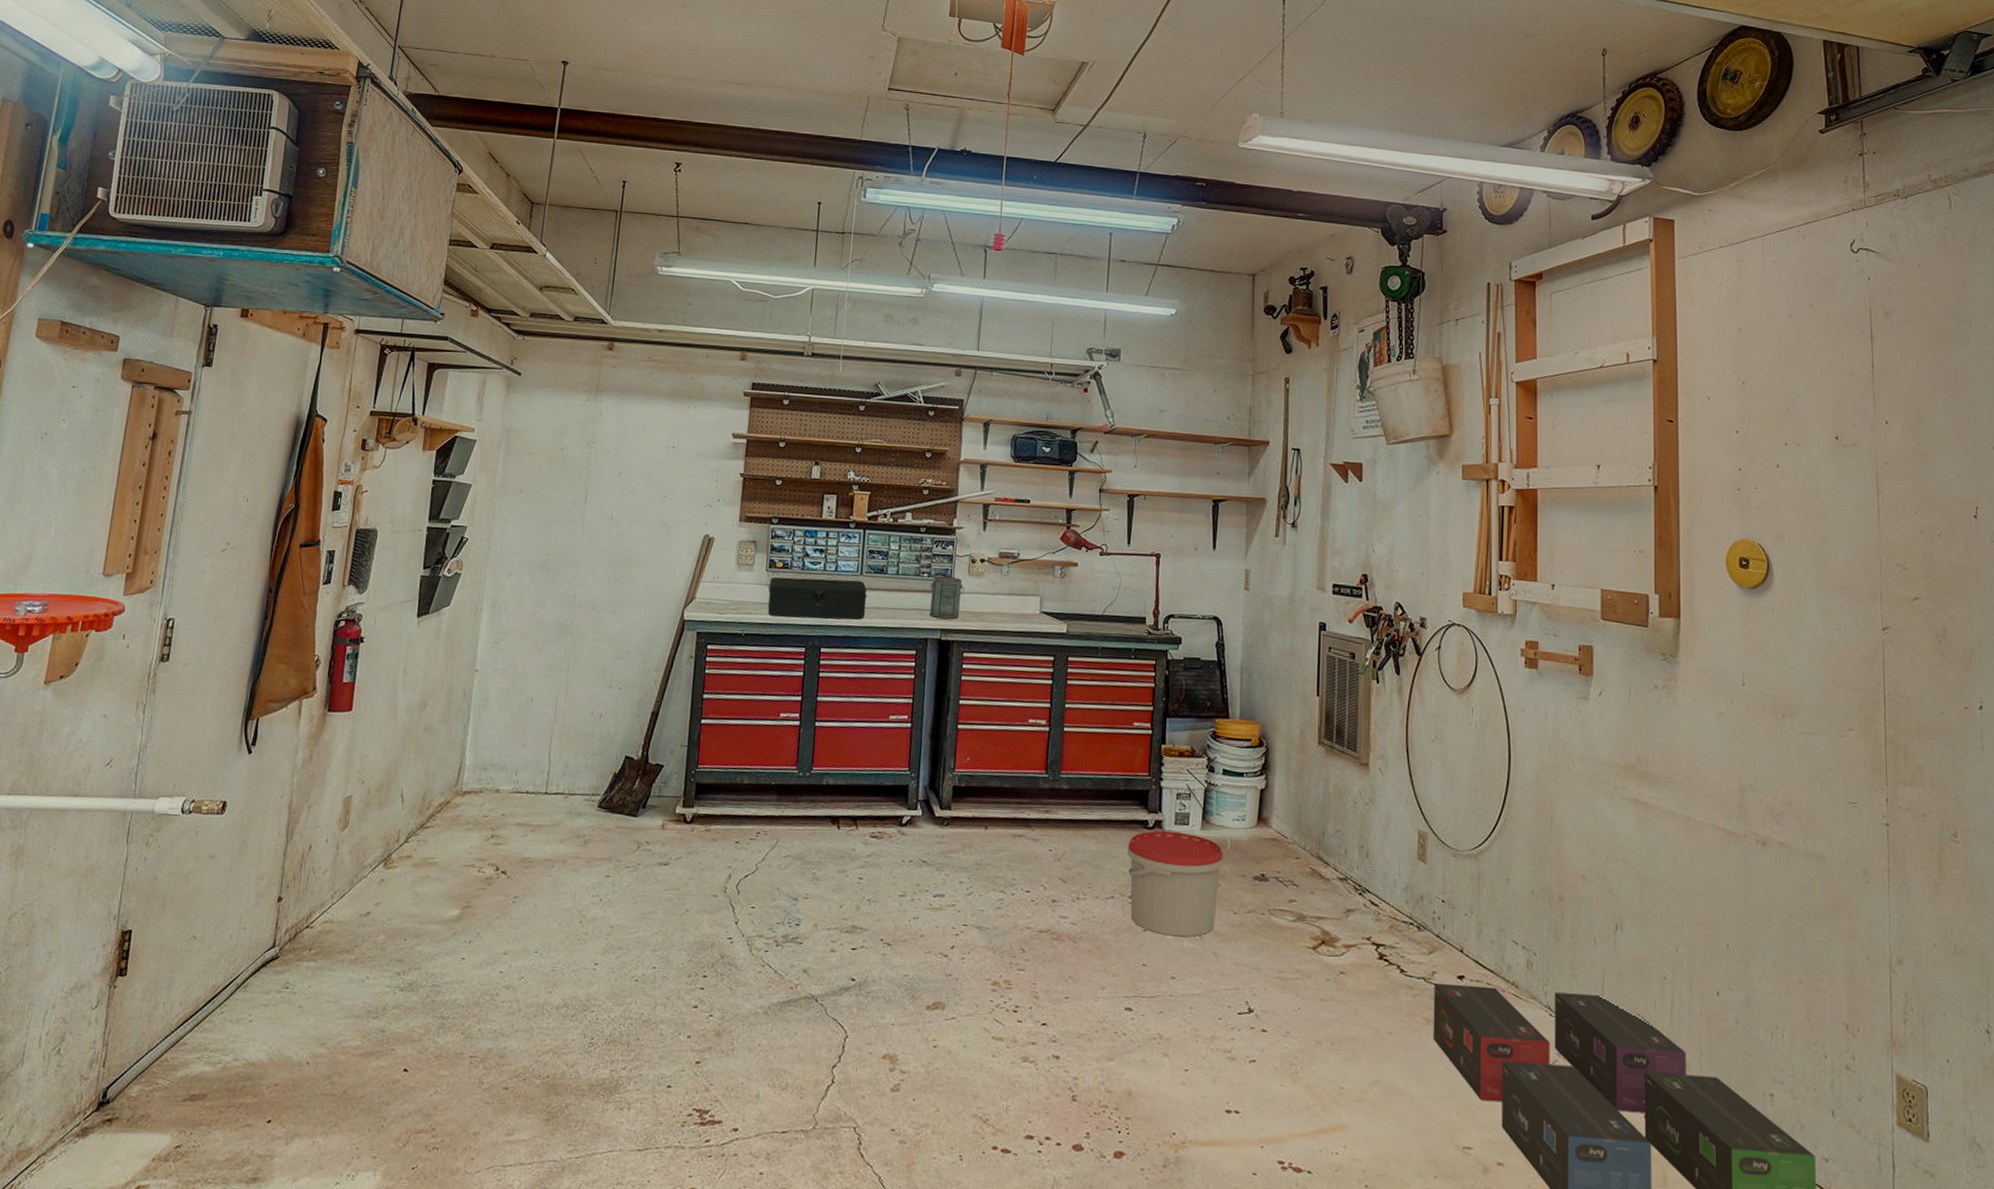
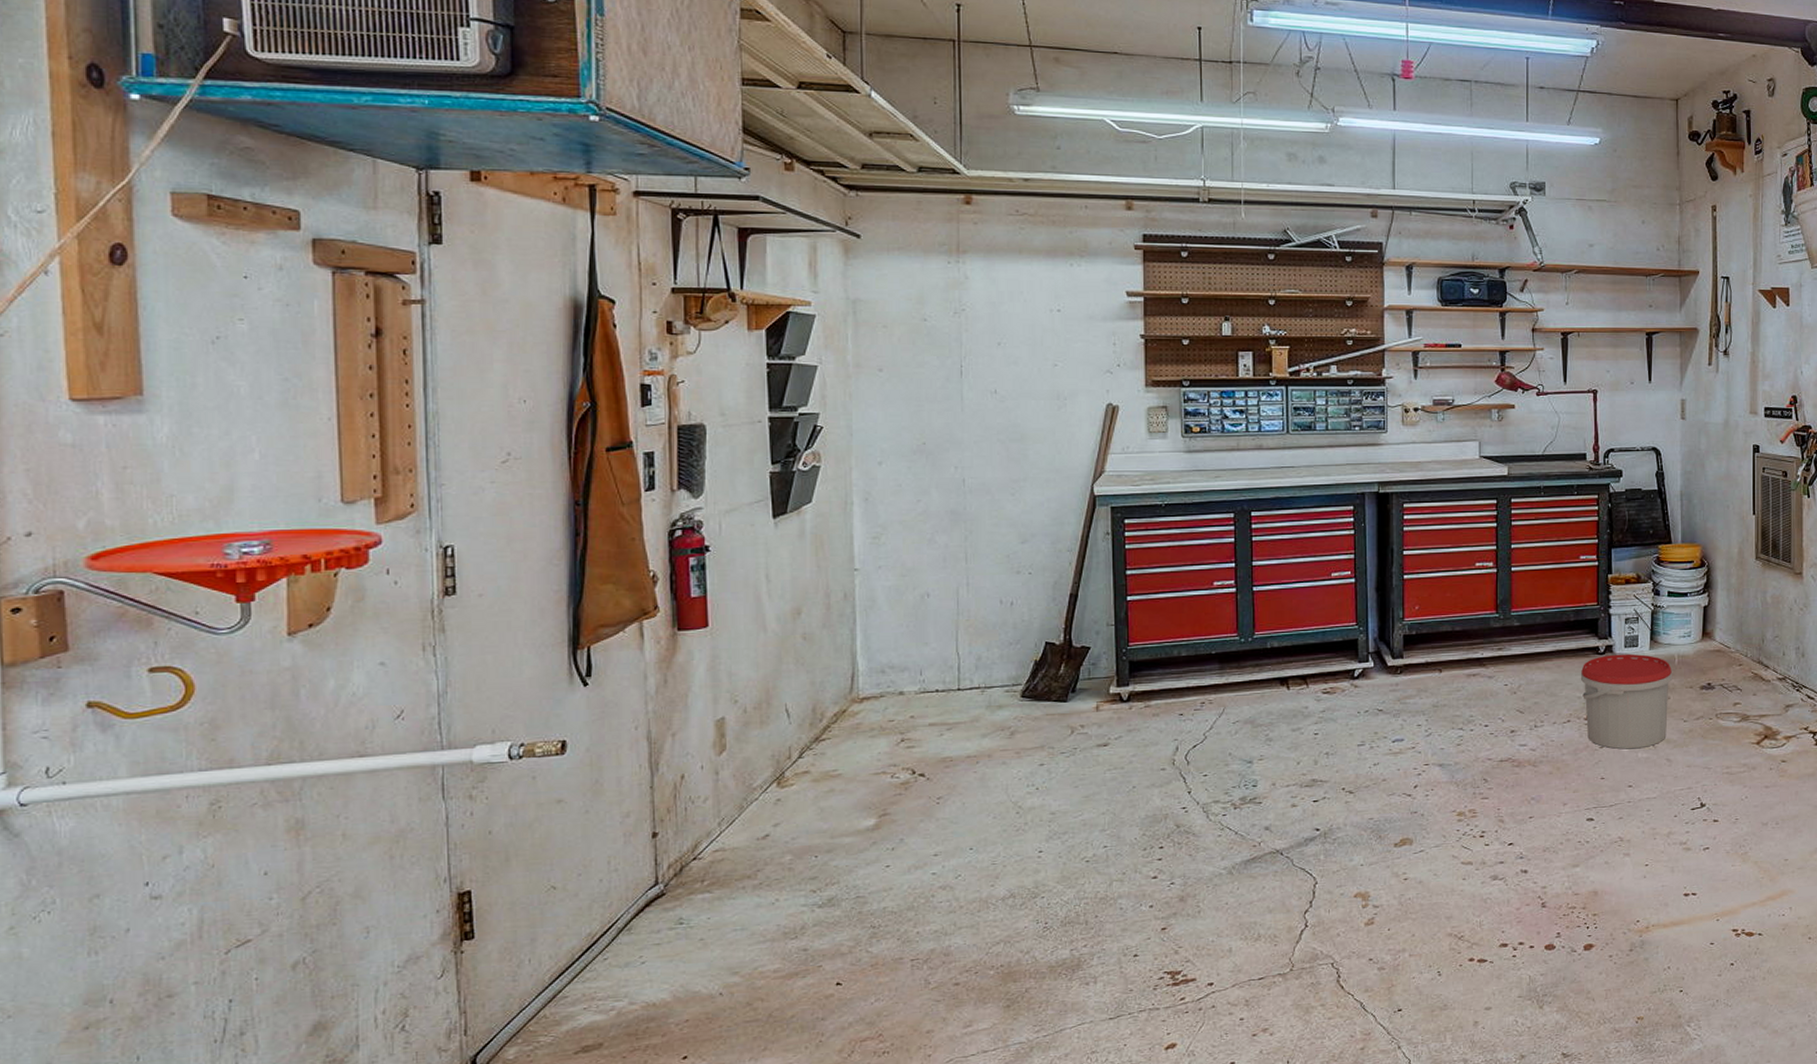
toolbox: present [768,576,867,620] -> none [1187,439,1296,484]
paint can: present [929,576,965,620] -> none [1362,428,1399,472]

